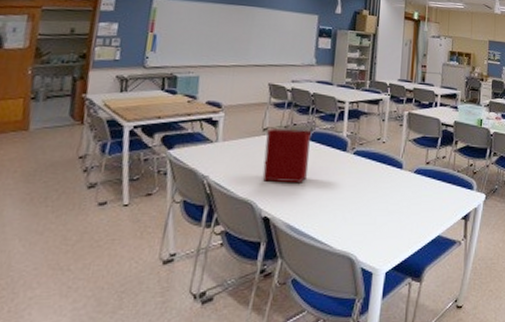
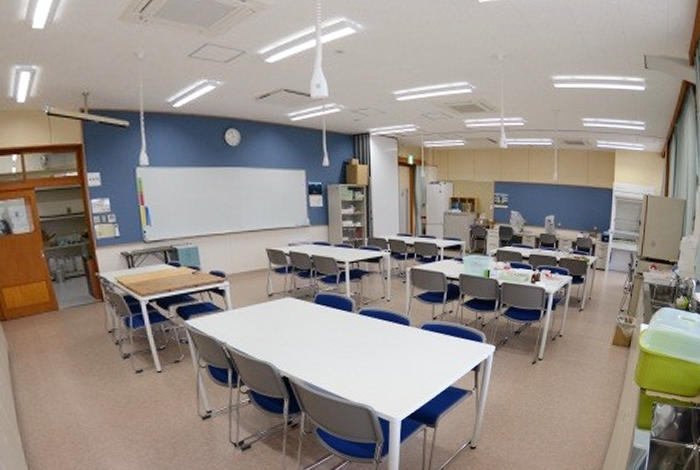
binder: present [262,128,311,184] -> none [273,293,318,345]

